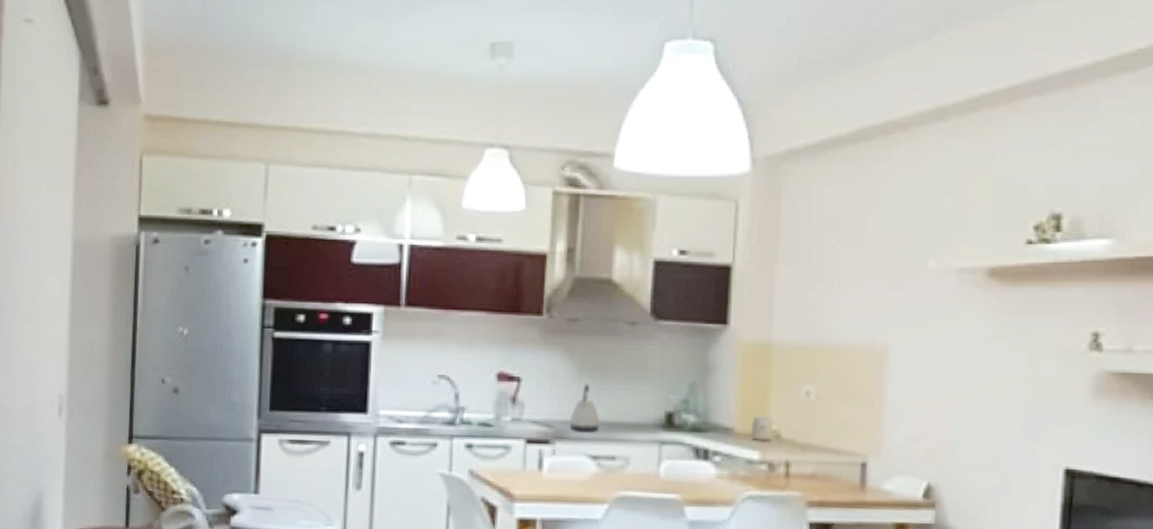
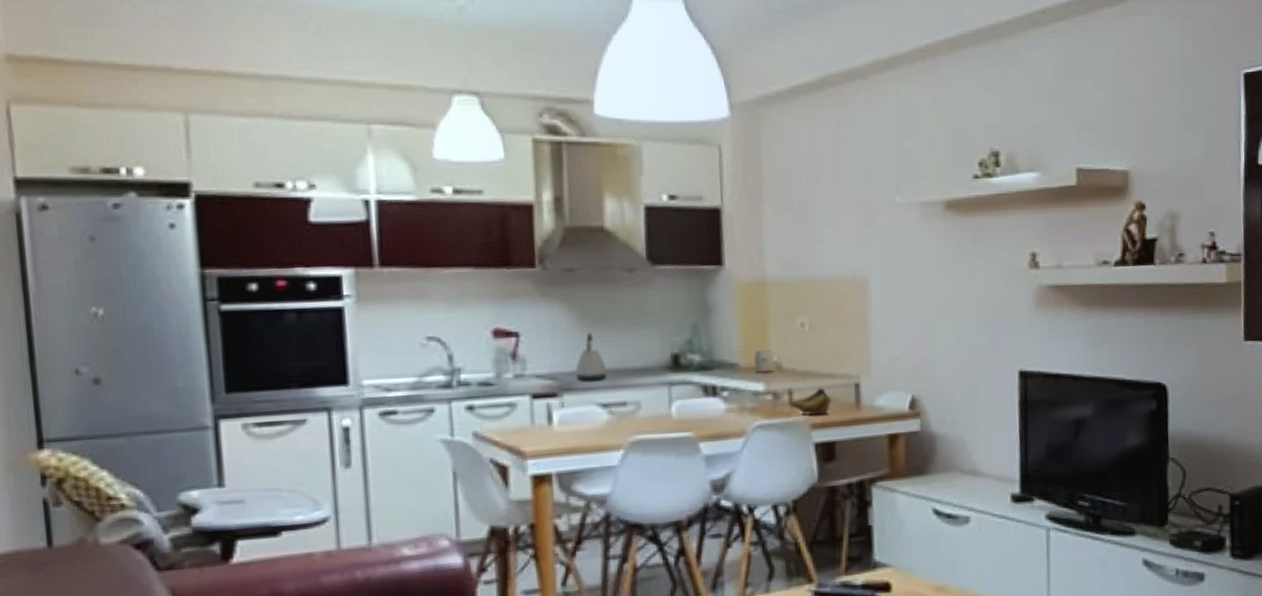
fruit: none [785,463,832,494] -> present [789,387,831,416]

